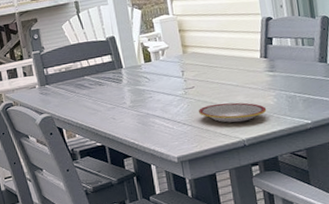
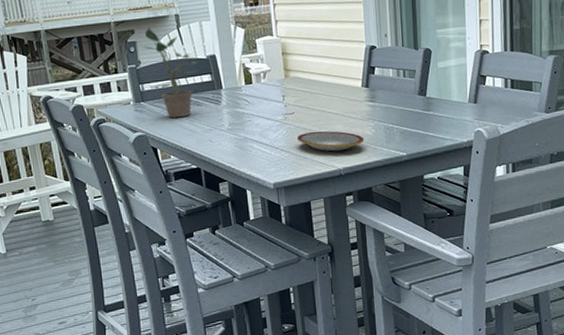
potted plant: none [44,15,100,99] -> present [142,28,200,118]

